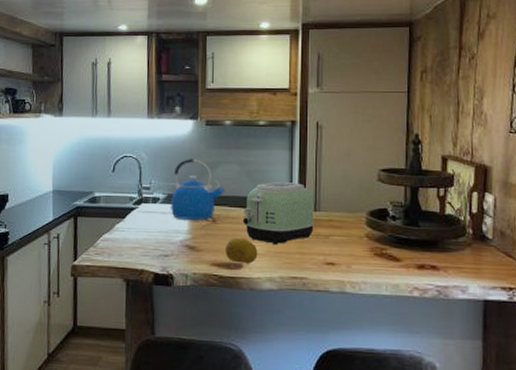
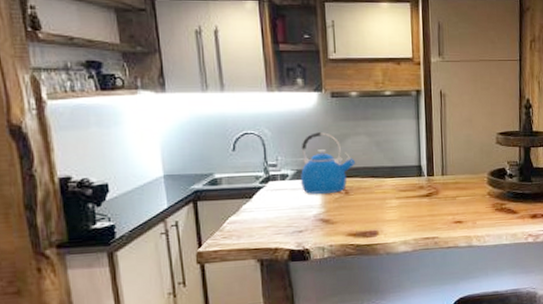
fruit: present [225,237,258,264] -> none [360,206,392,231]
toaster: present [242,182,315,246] -> none [375,150,443,211]

